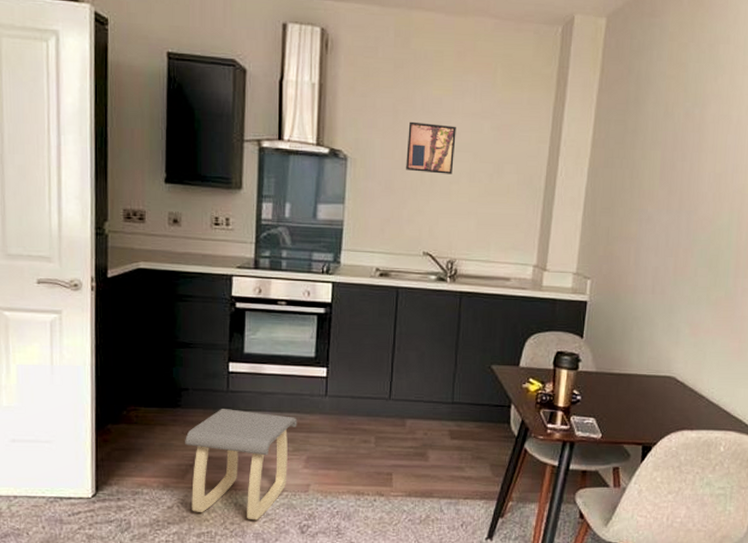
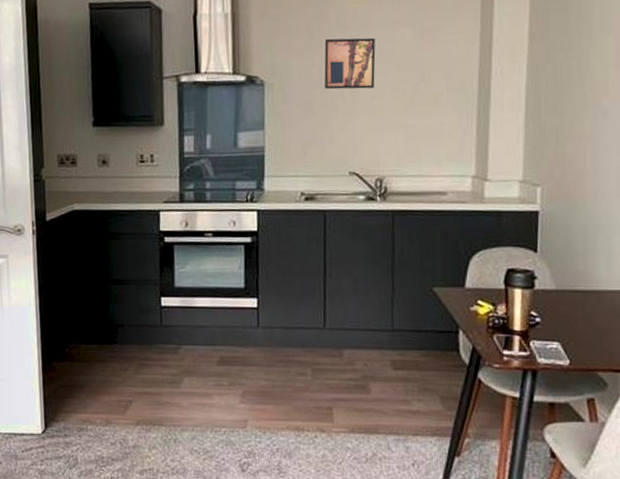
stool: present [185,409,297,520] -> none [123,344,231,458]

